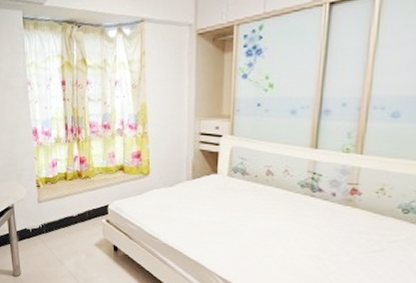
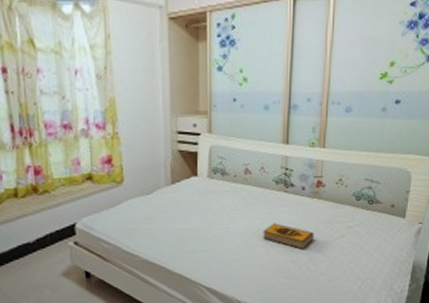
hardback book: none [284,226,346,257] -> present [263,223,315,249]

